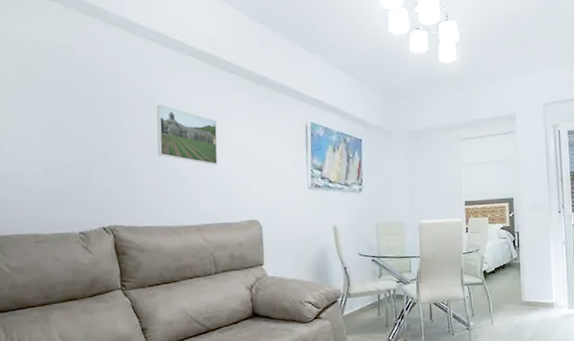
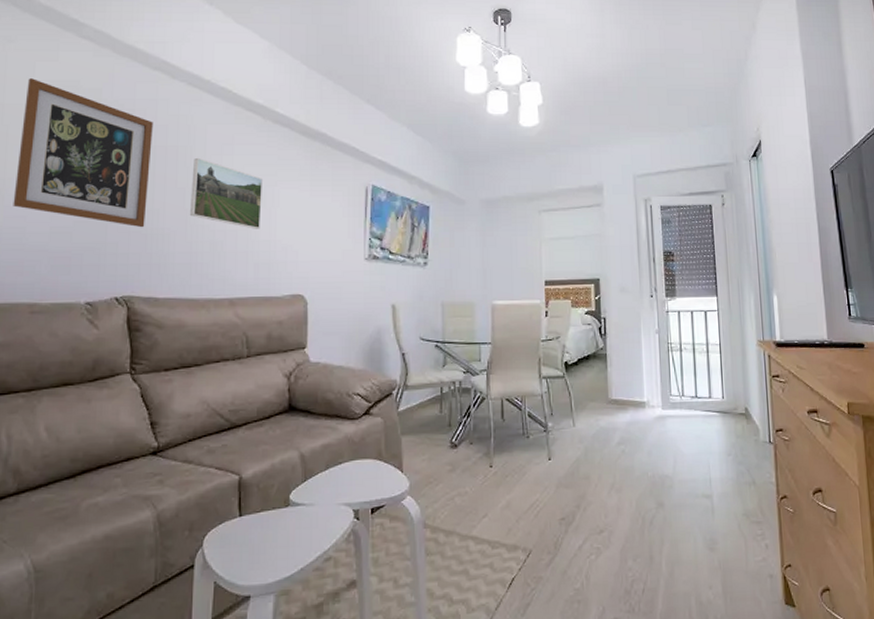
wall art: none [10,40,121,168] -> present [13,78,153,228]

